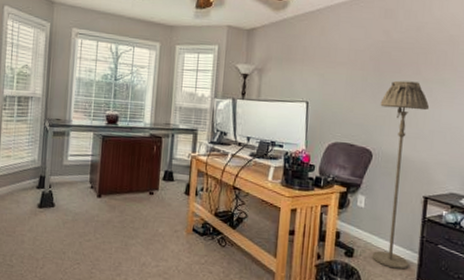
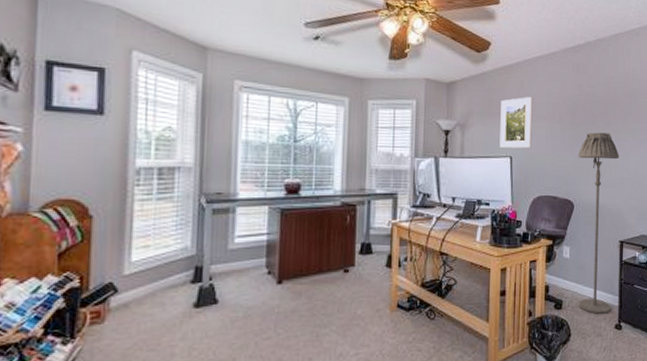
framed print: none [296,43,334,95] -> present [499,97,533,149]

